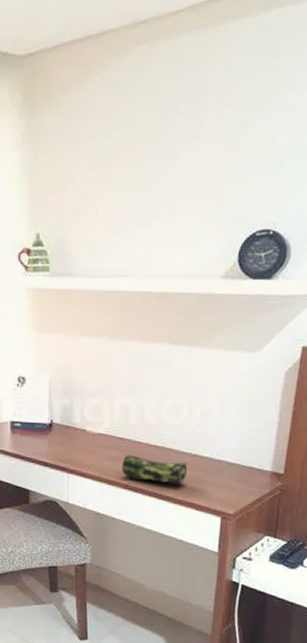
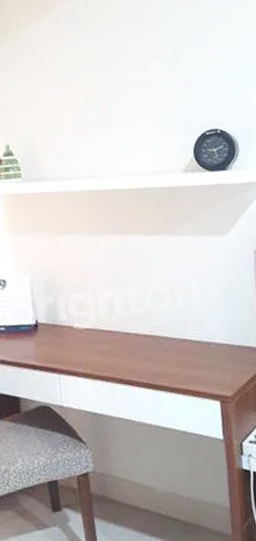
pencil case: present [121,455,188,484] -> none [113,347,180,373]

